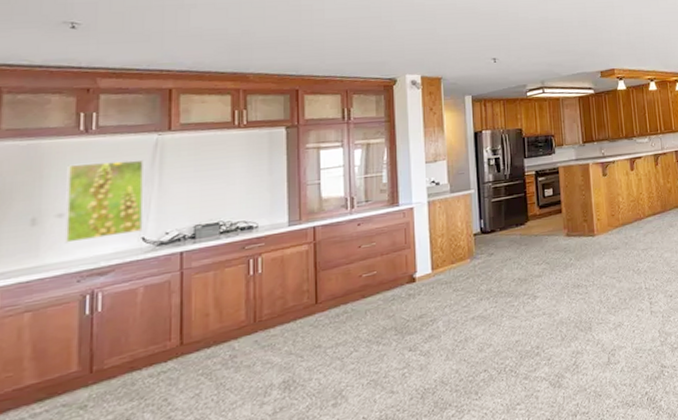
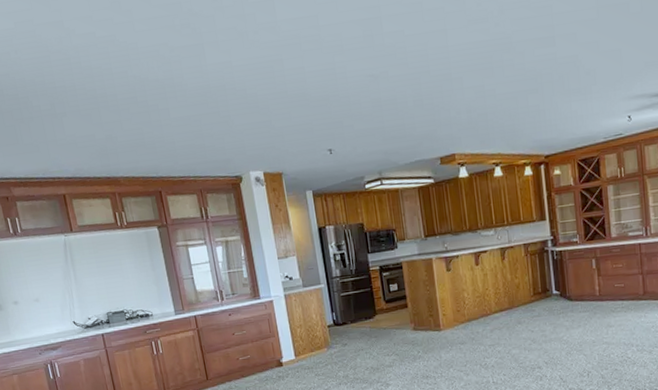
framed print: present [64,159,144,243] -> none [10,257,72,324]

